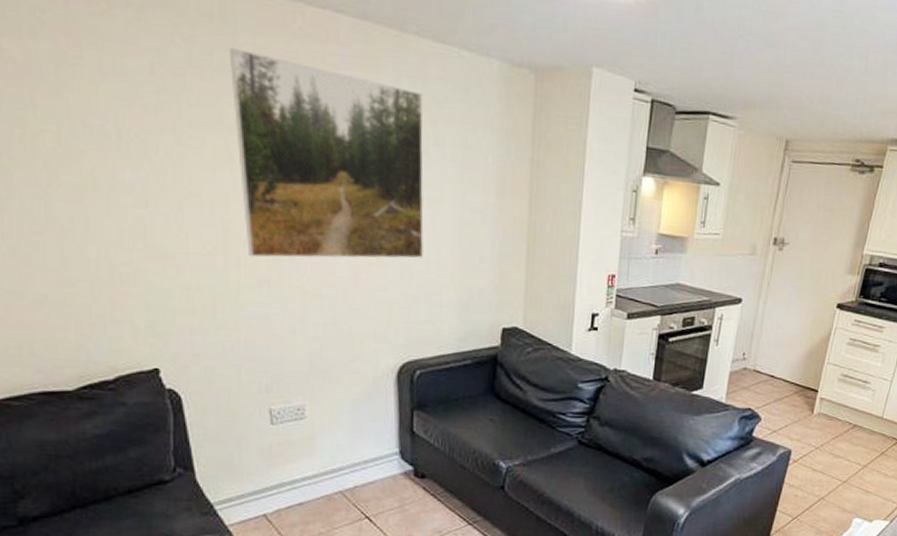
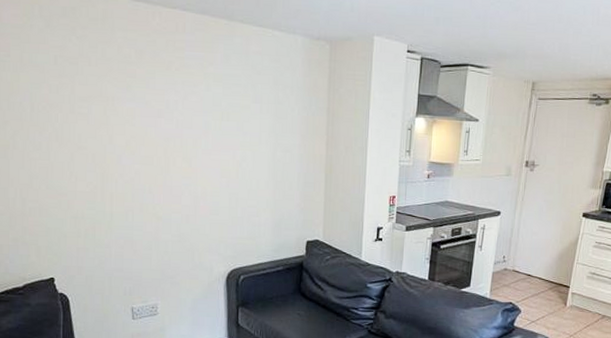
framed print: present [228,48,424,259] -> none [108,42,247,193]

